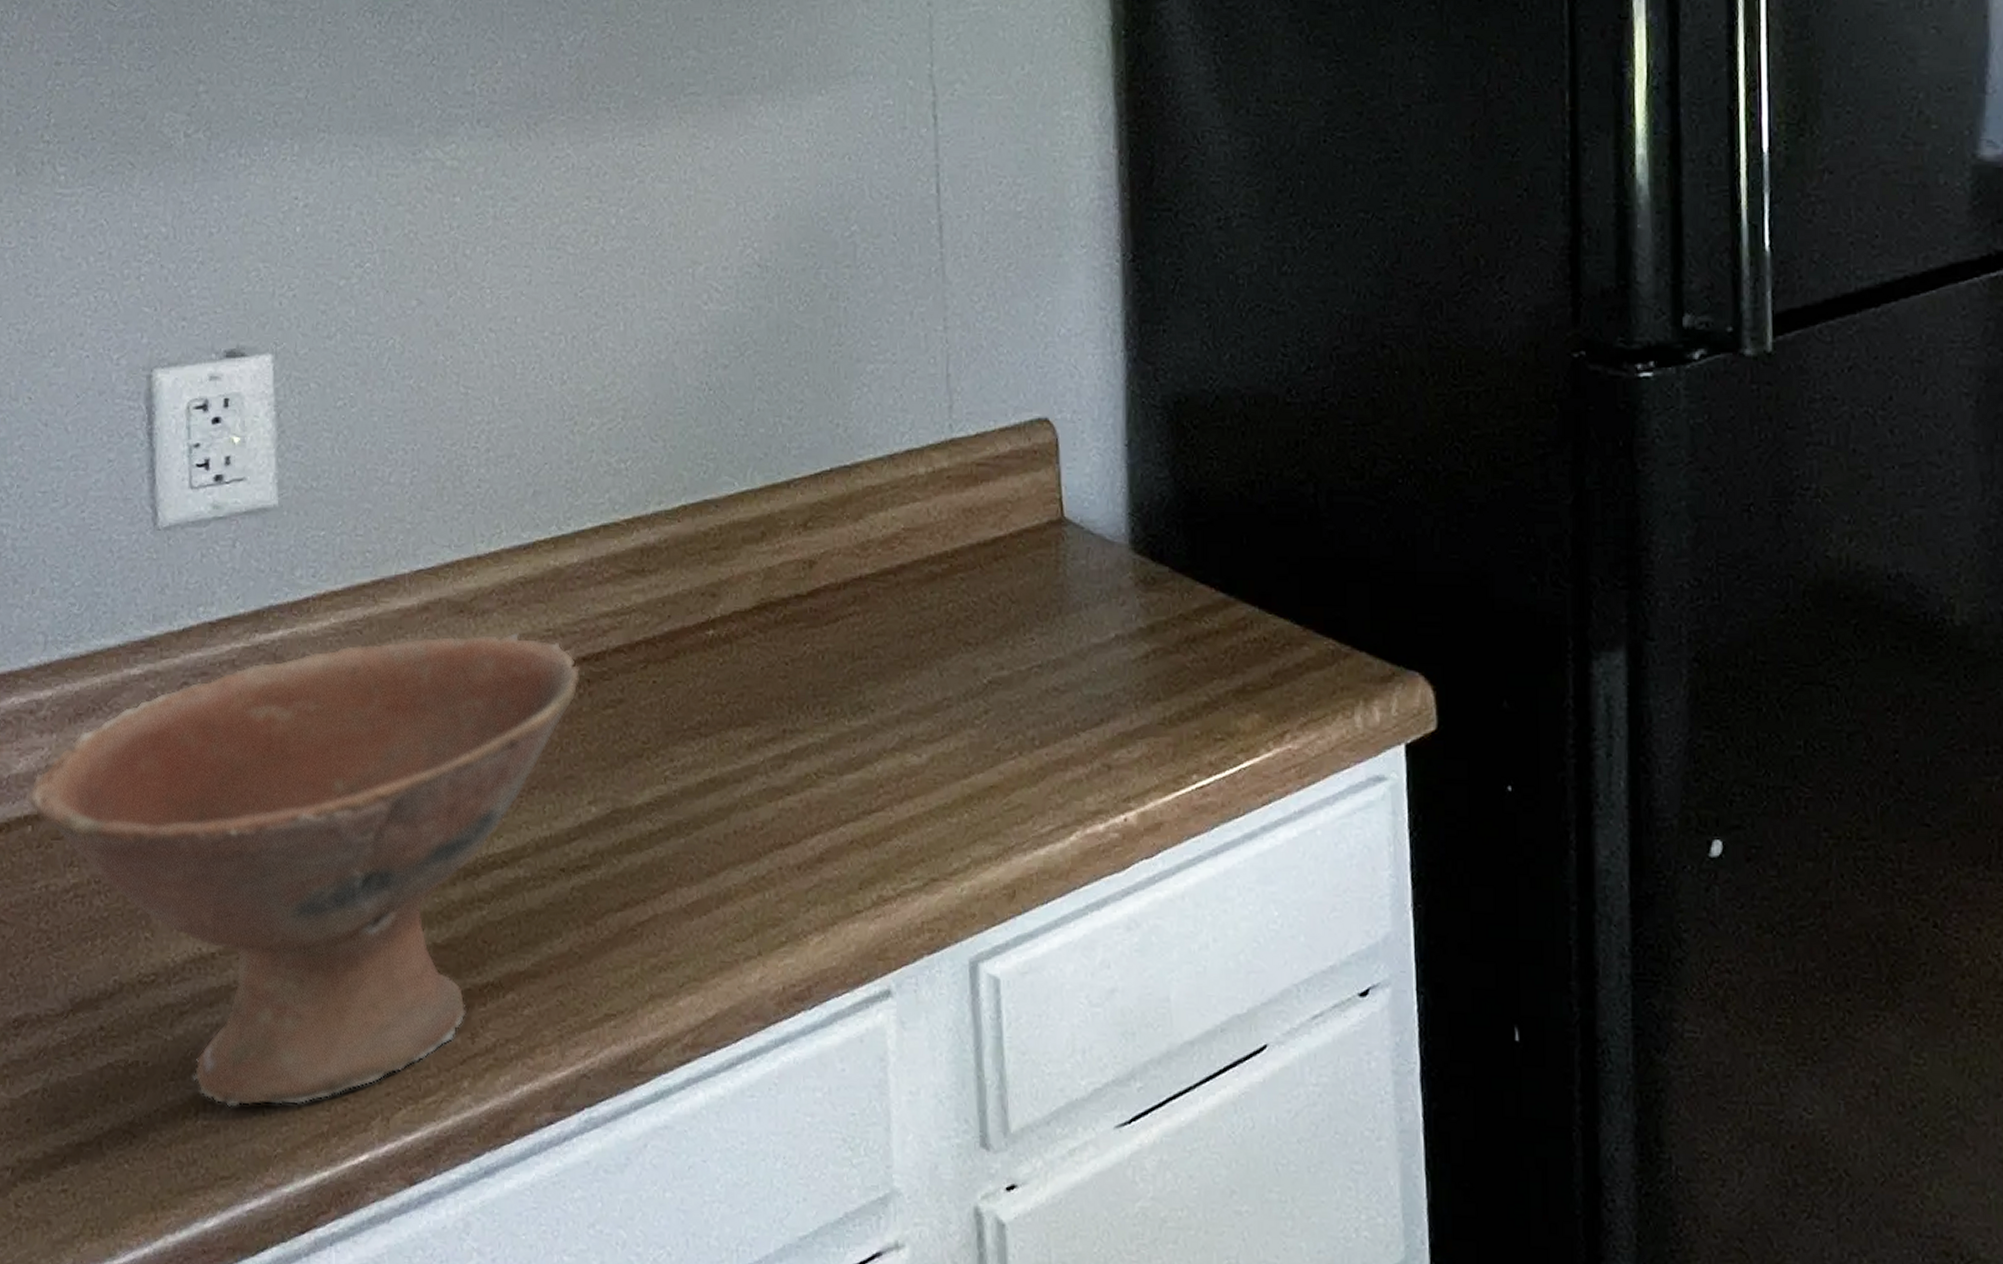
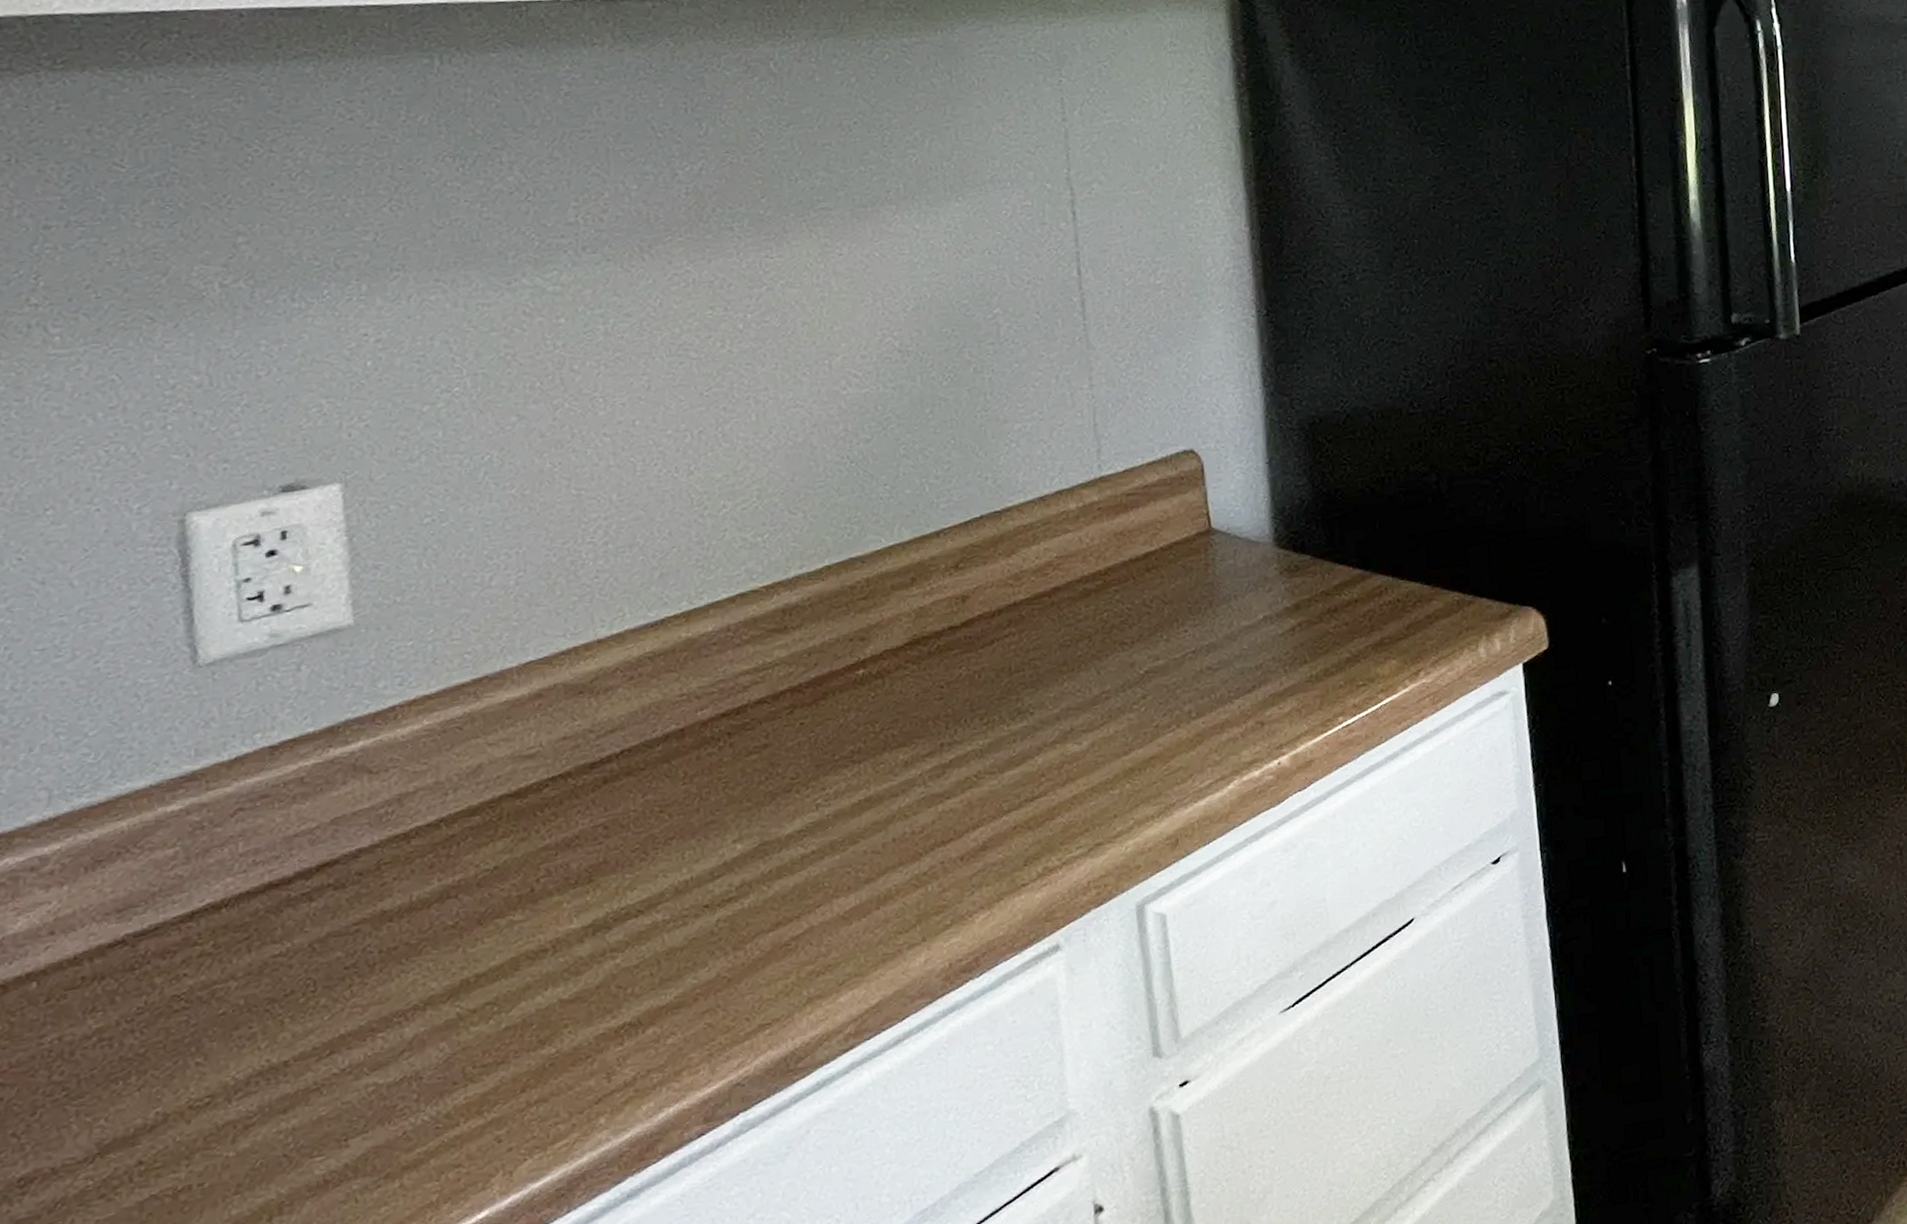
bowl: present [27,632,581,1107] -> none [29,702,720,1204]

